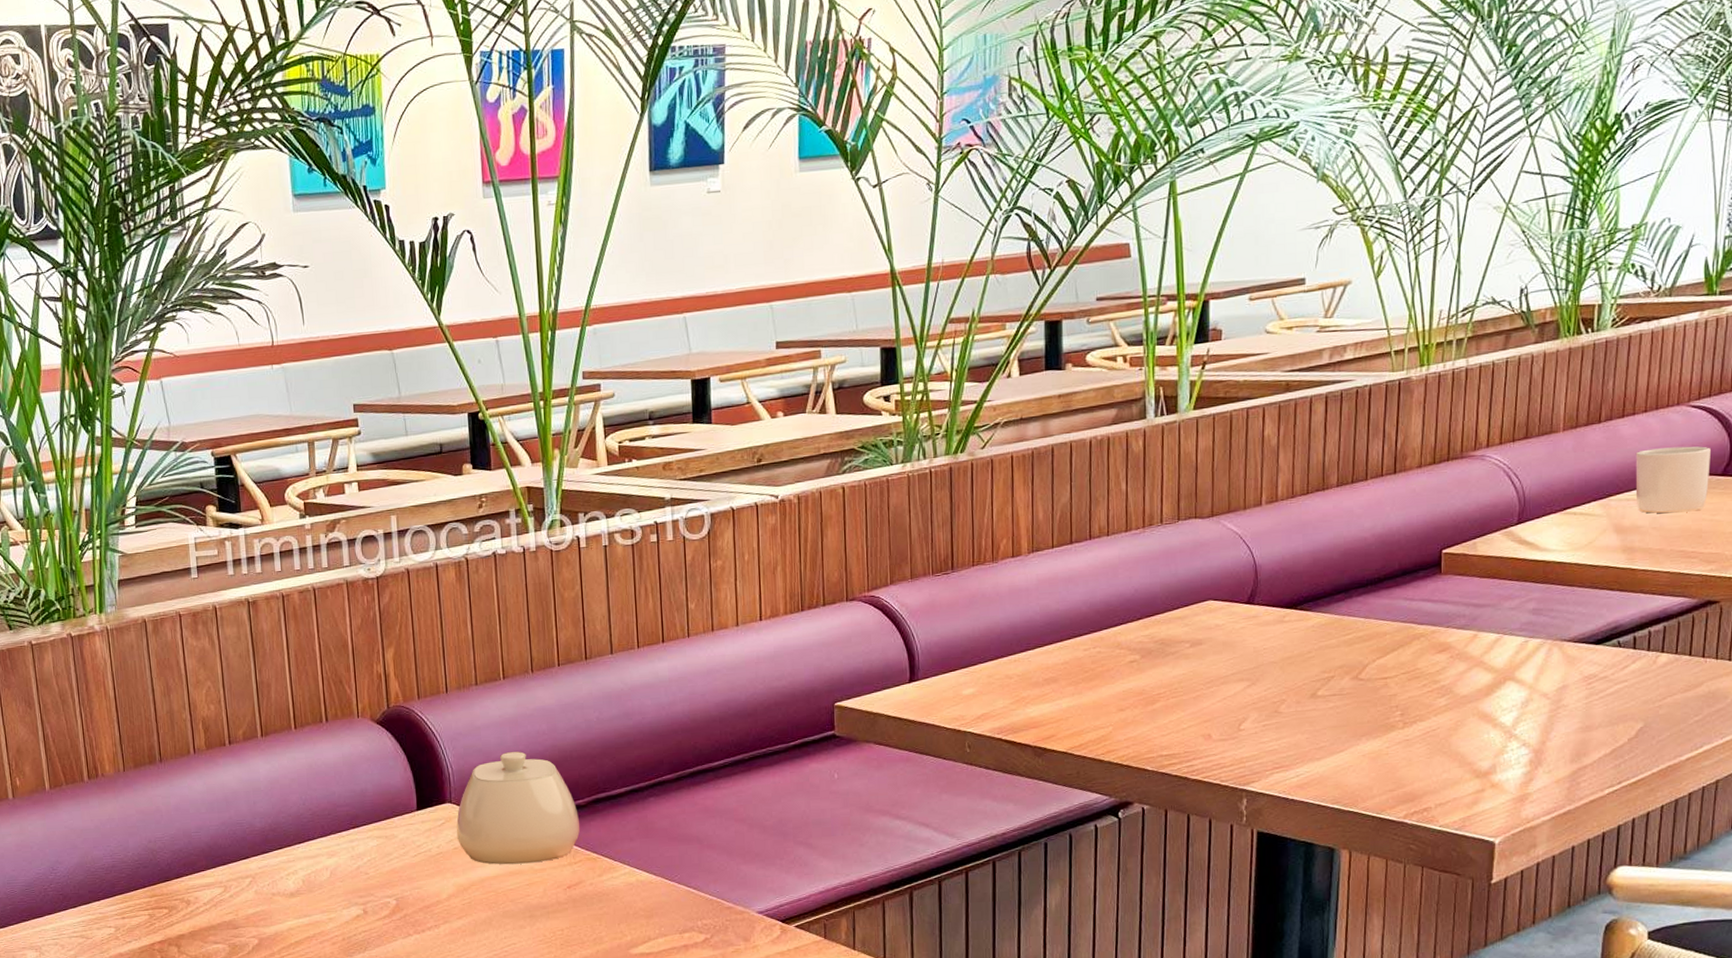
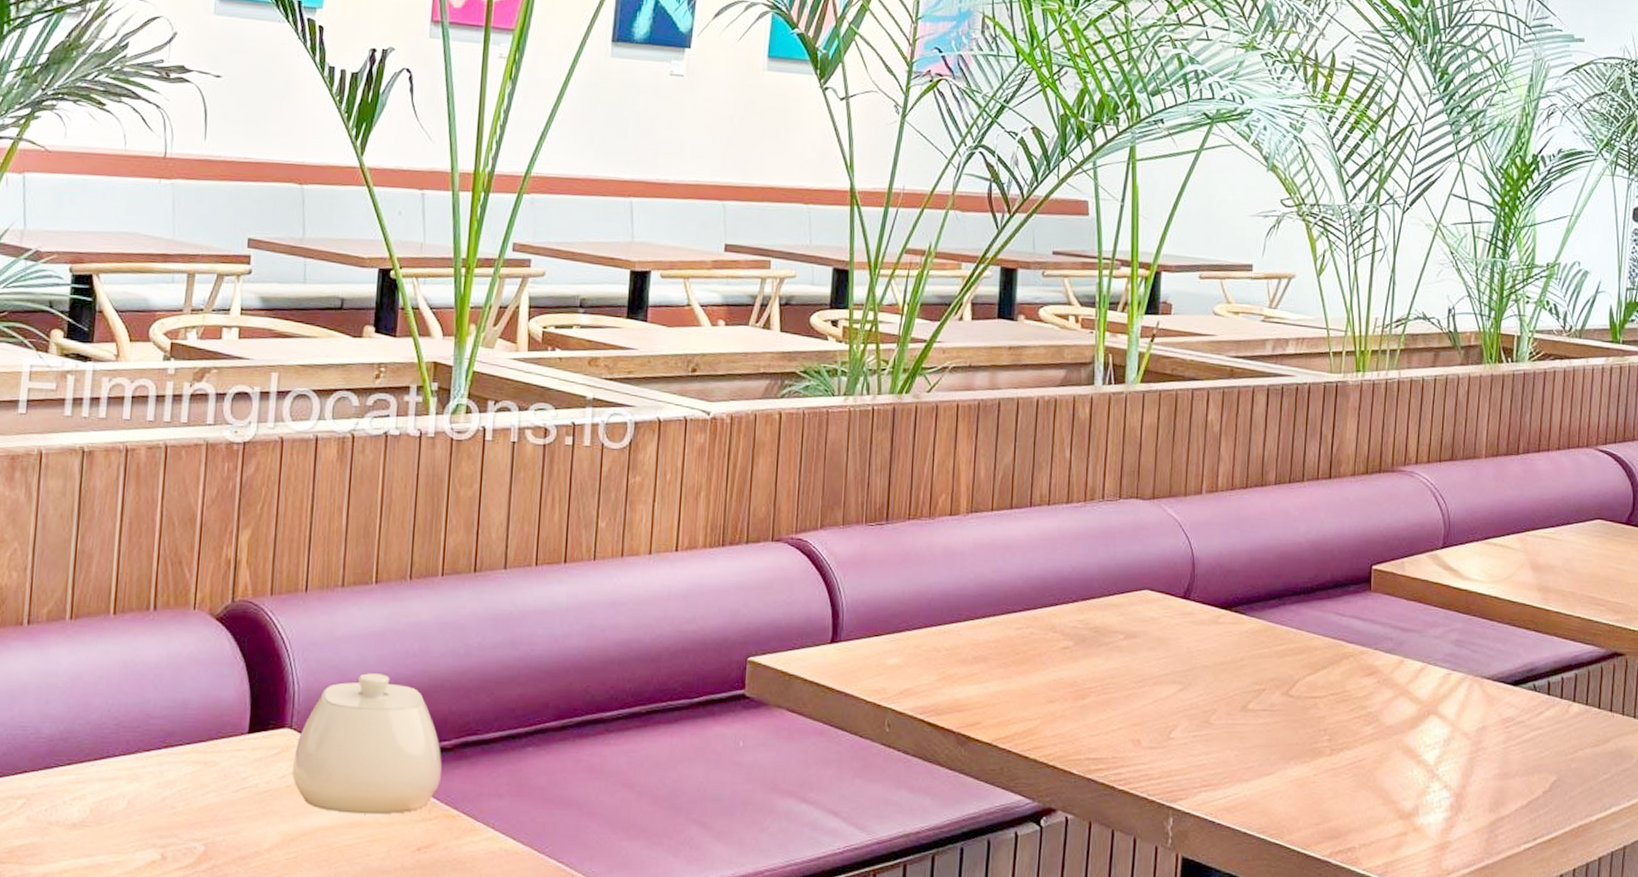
mug: present [1635,446,1711,514] -> none [1550,488,1616,558]

